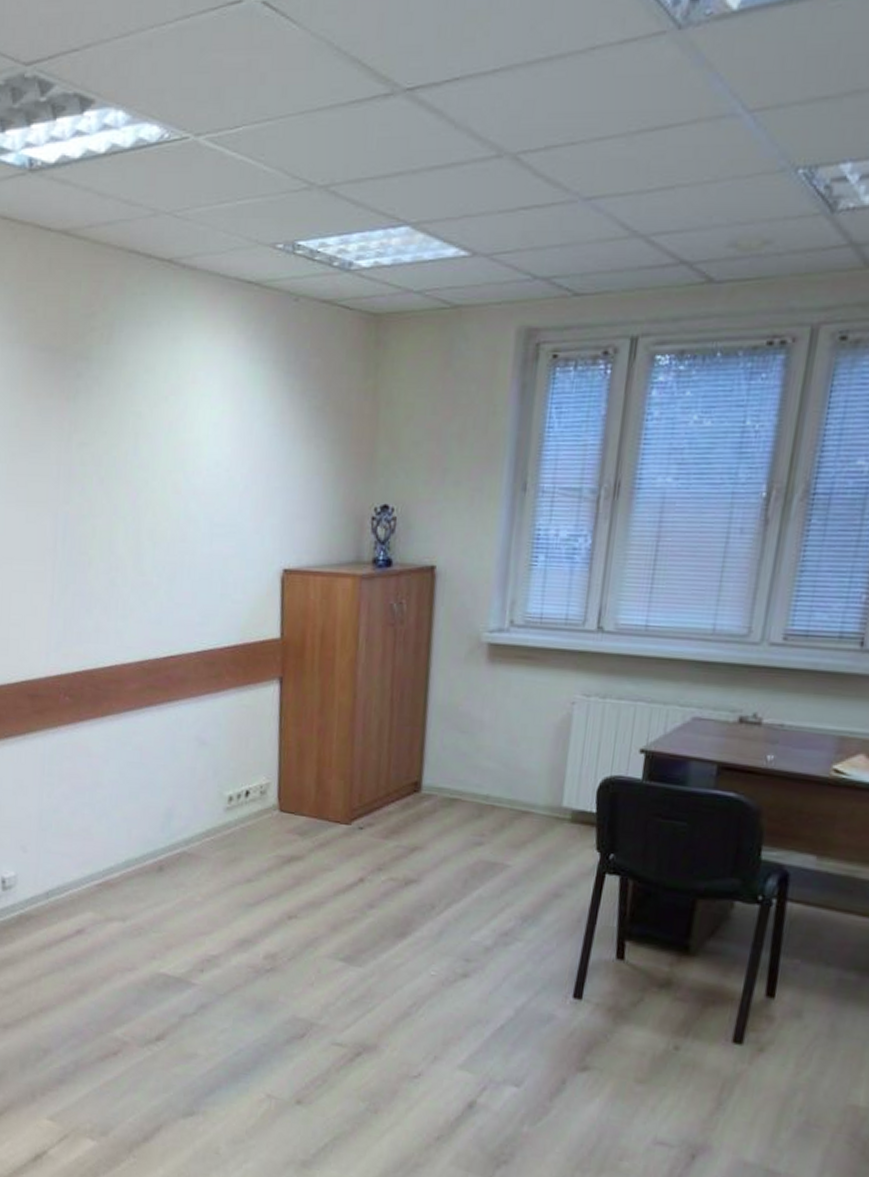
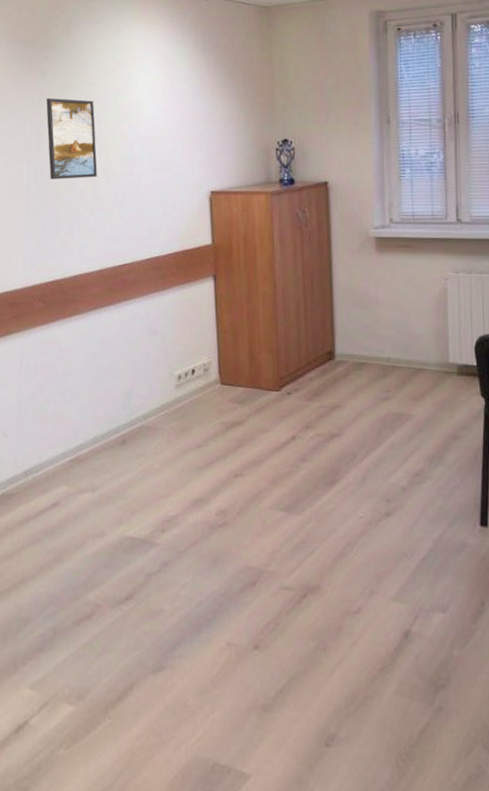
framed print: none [78,430,142,542] -> present [46,98,97,179]

